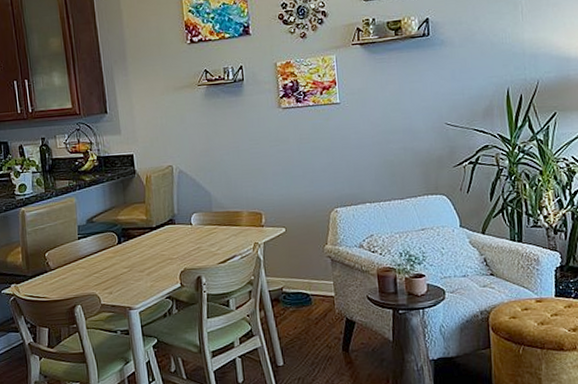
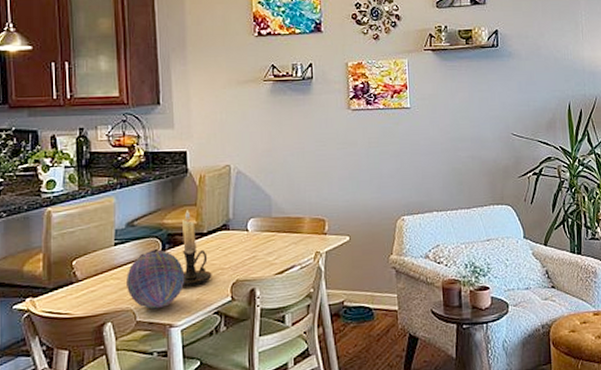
decorative ball: none [90,241,140,294] -> present [127,248,185,309]
candle holder: none [134,207,163,275] -> present [182,210,212,287]

